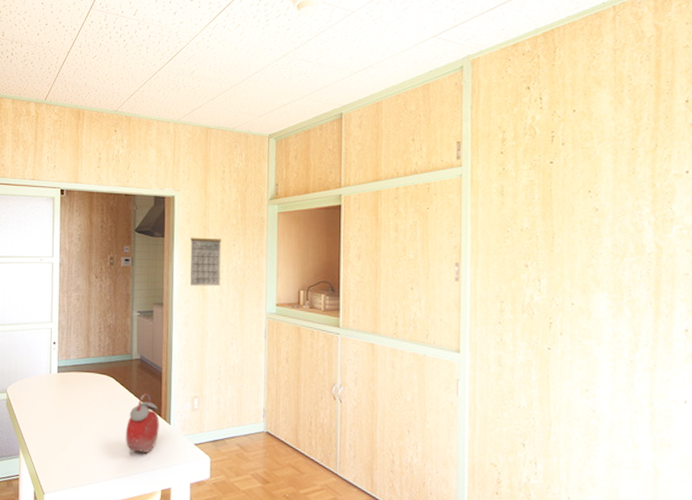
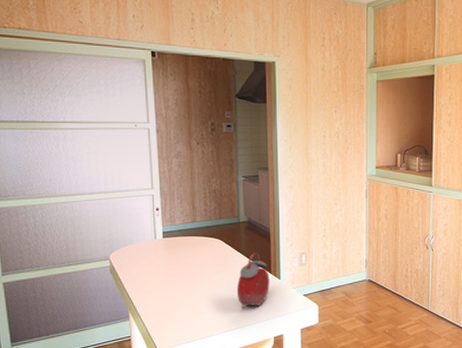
calendar: present [189,237,221,287] -> none [293,103,323,151]

